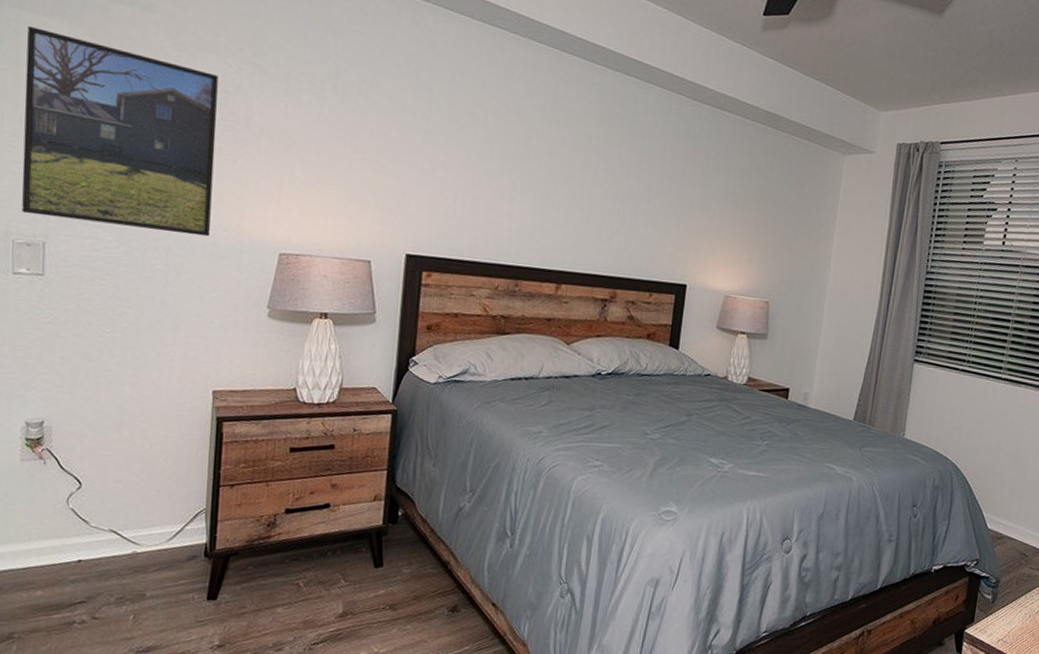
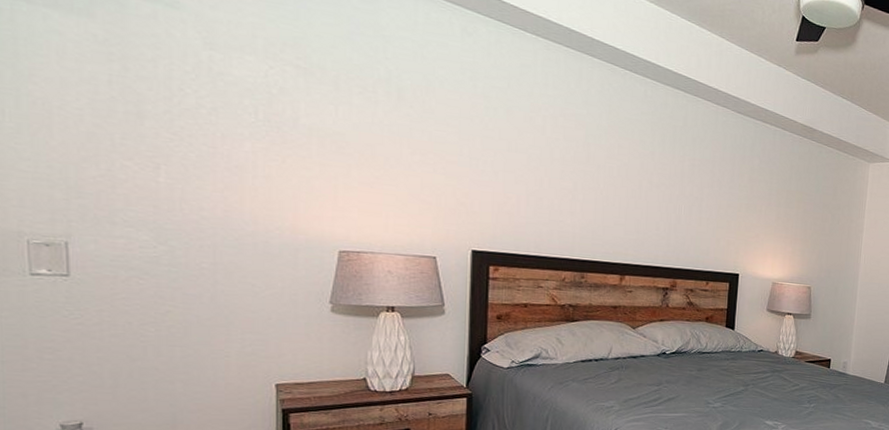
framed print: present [22,25,218,237] -> none [26,16,262,235]

